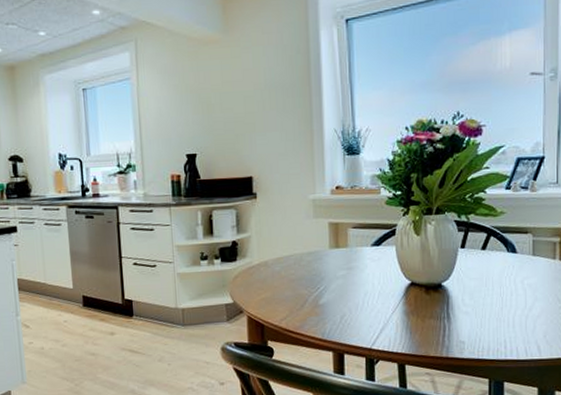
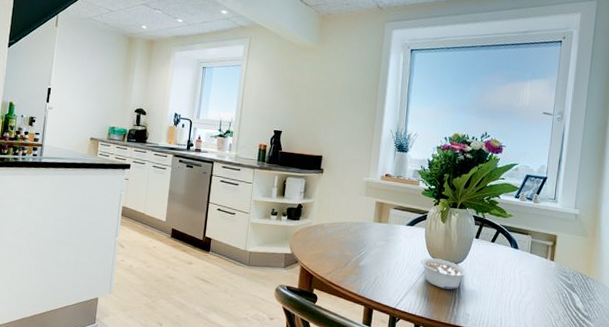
legume: none [394,280,456,316] -> present [420,257,468,290]

